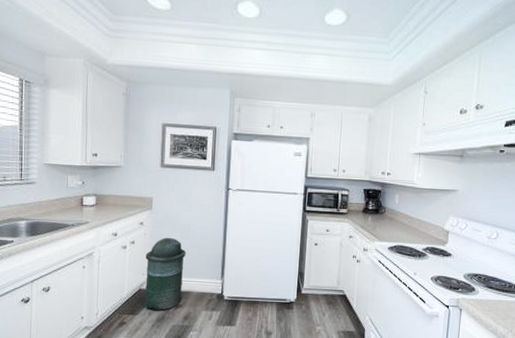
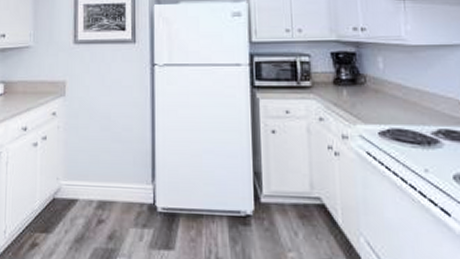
trash bin: present [145,237,186,310] -> none [59,129,107,227]

